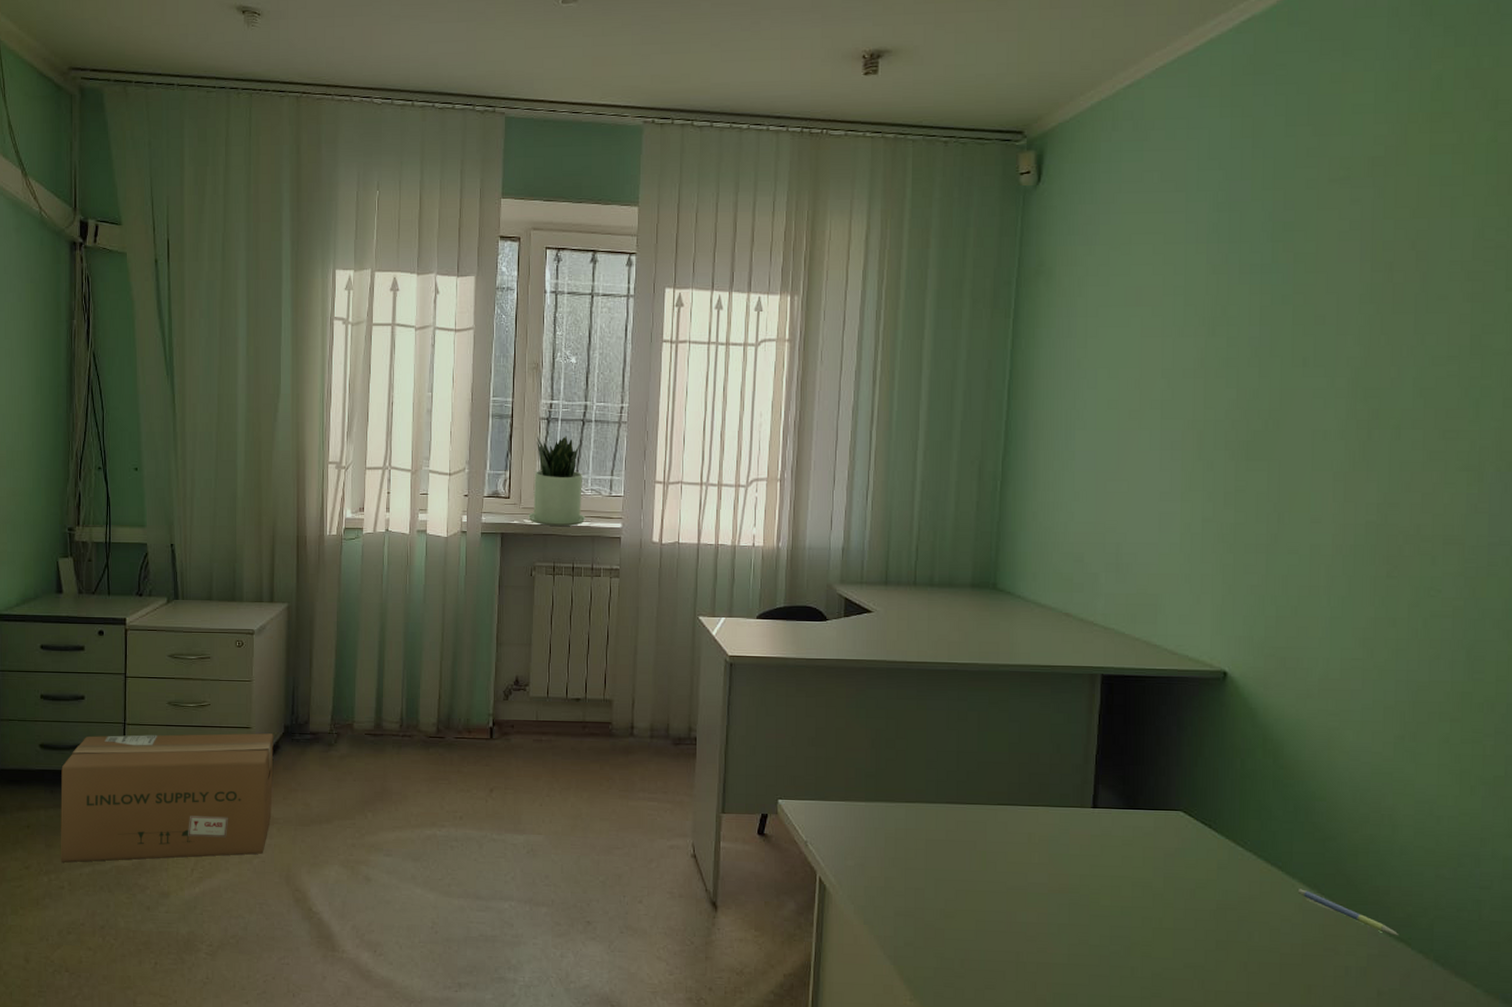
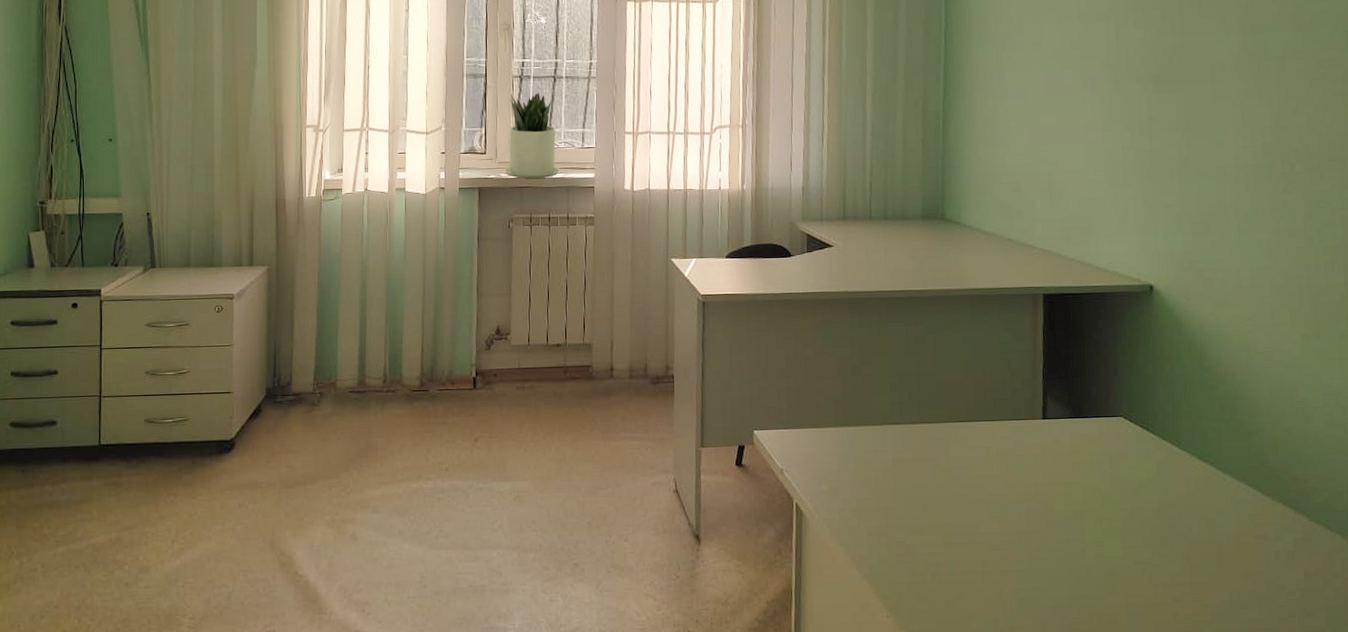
box: present [61,733,274,863] -> none [33,397,256,544]
pen: present [1297,889,1399,936] -> none [1228,482,1319,520]

